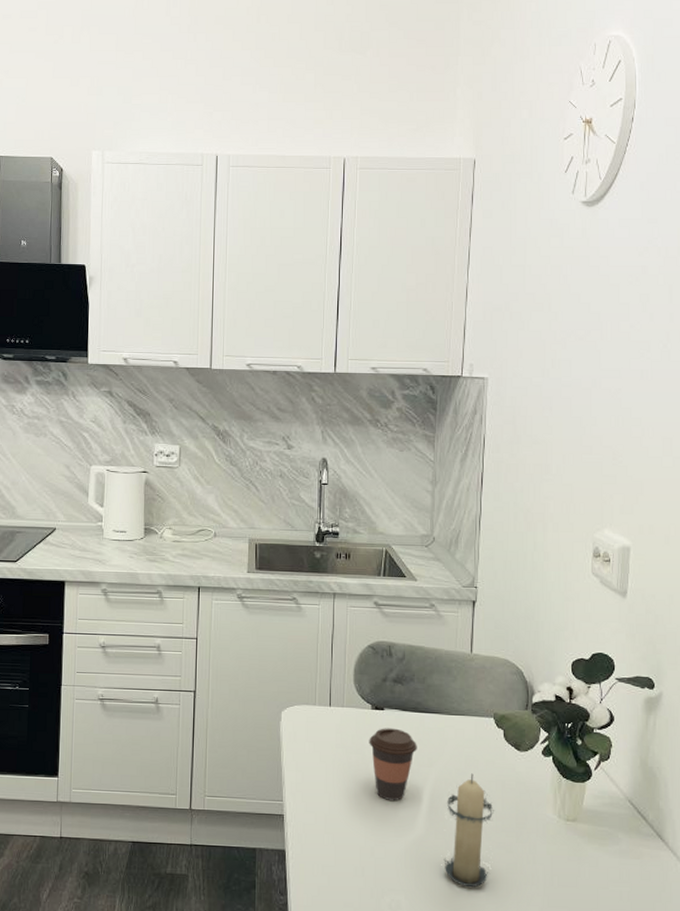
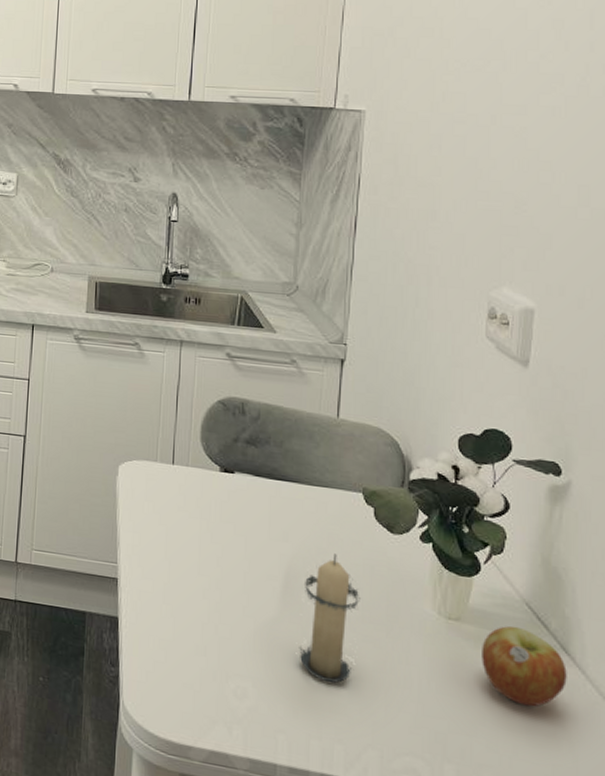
coffee cup: present [369,728,417,801] -> none [216,493,272,576]
apple: none [594,821,662,888] -> present [482,626,567,707]

